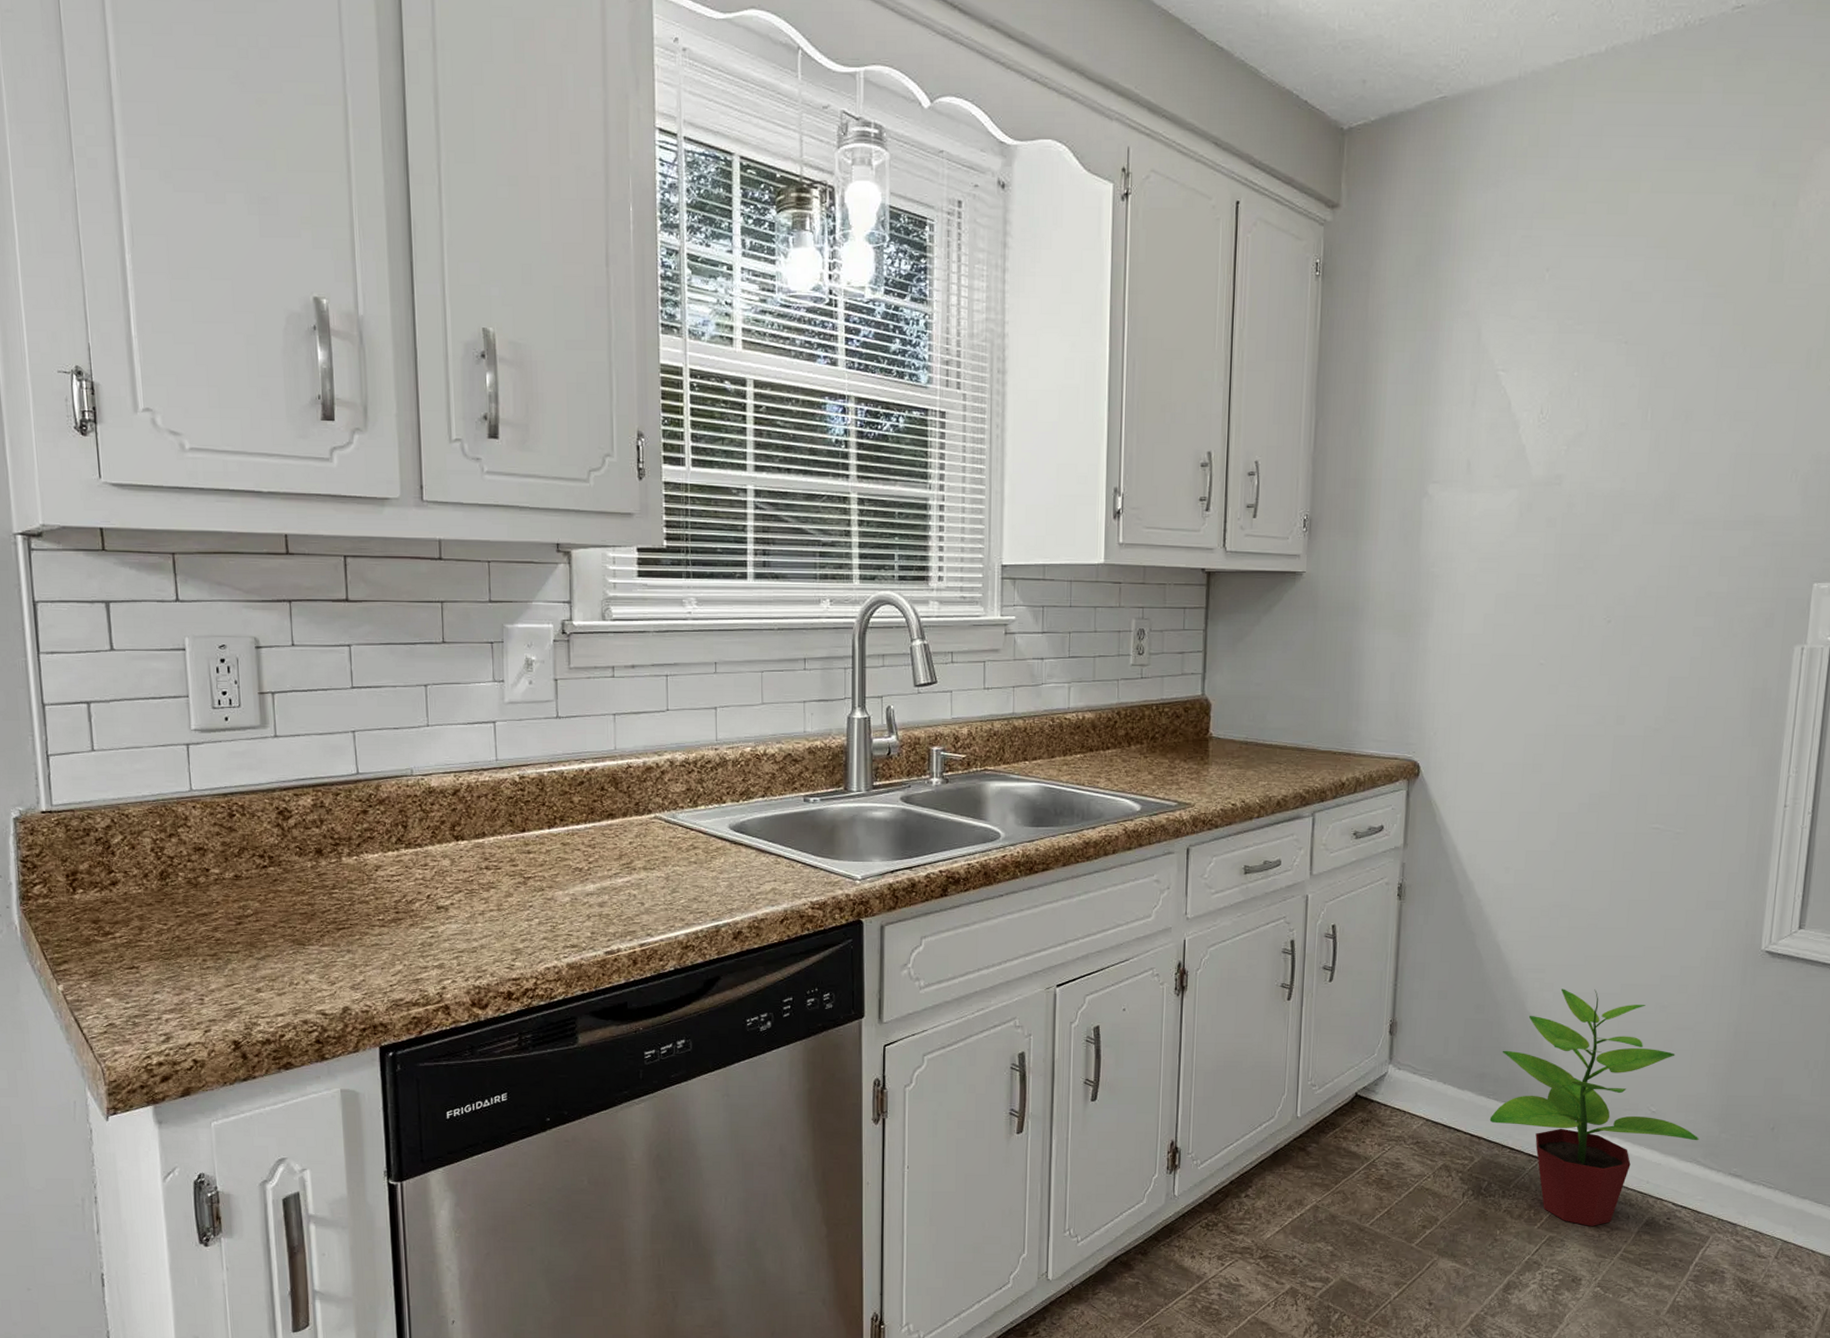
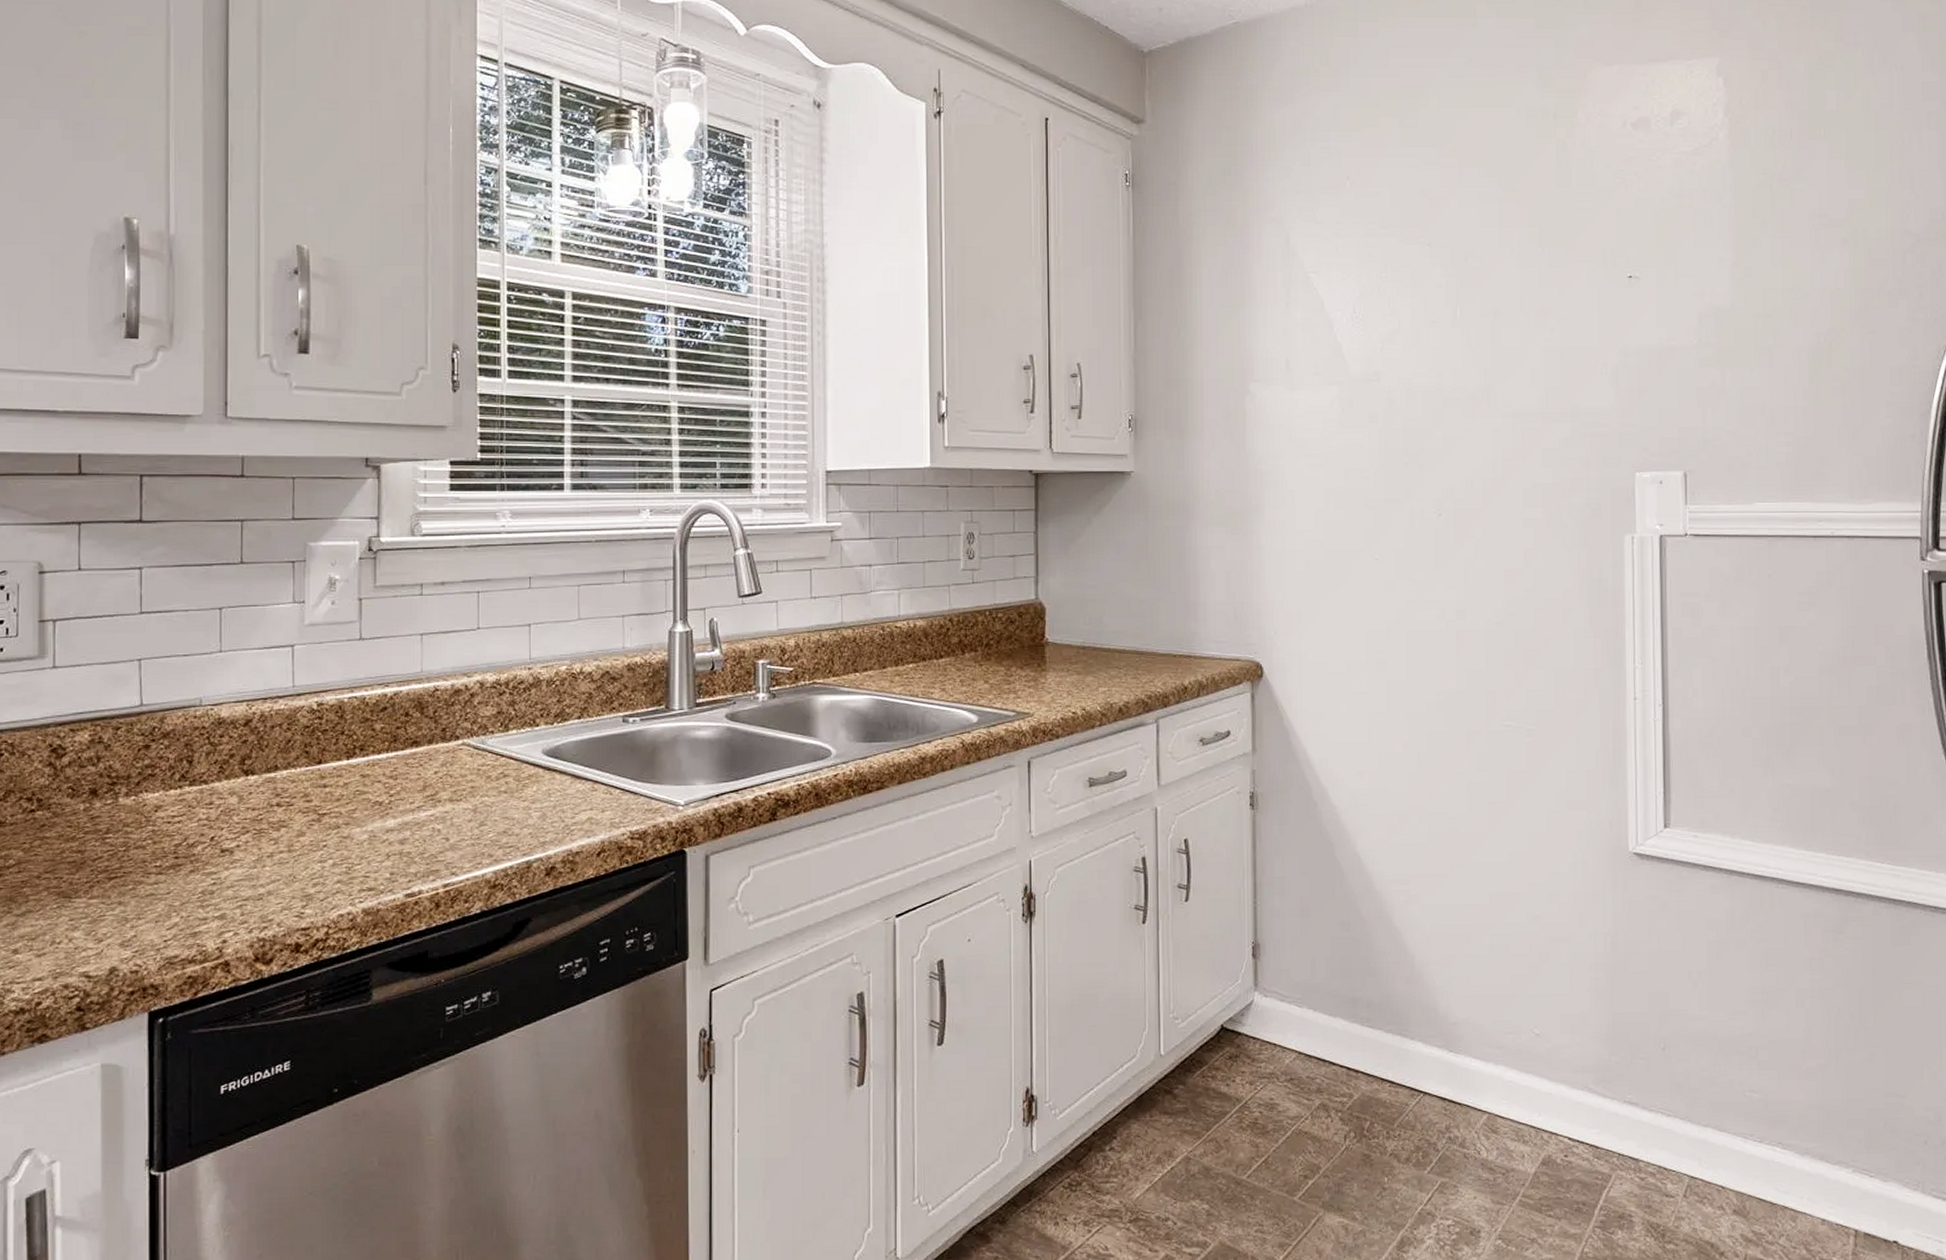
potted plant: present [1489,989,1699,1226] -> none [1366,900,1588,1168]

